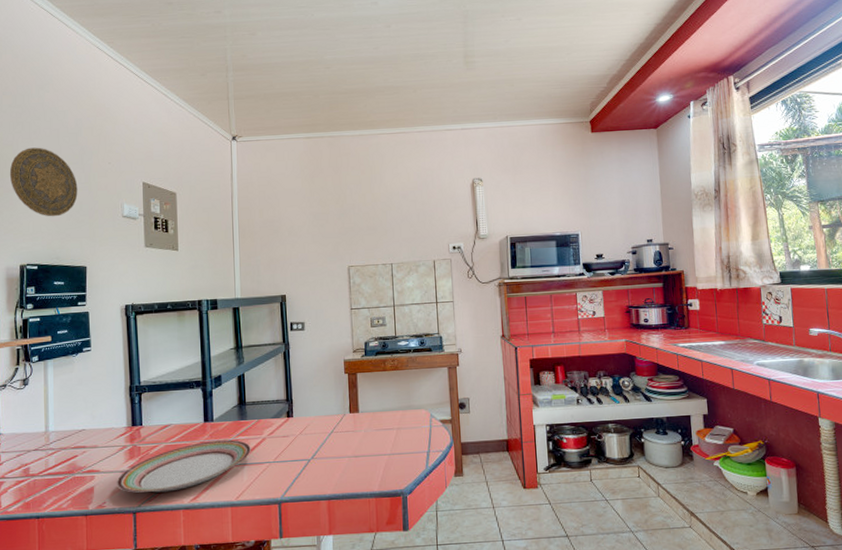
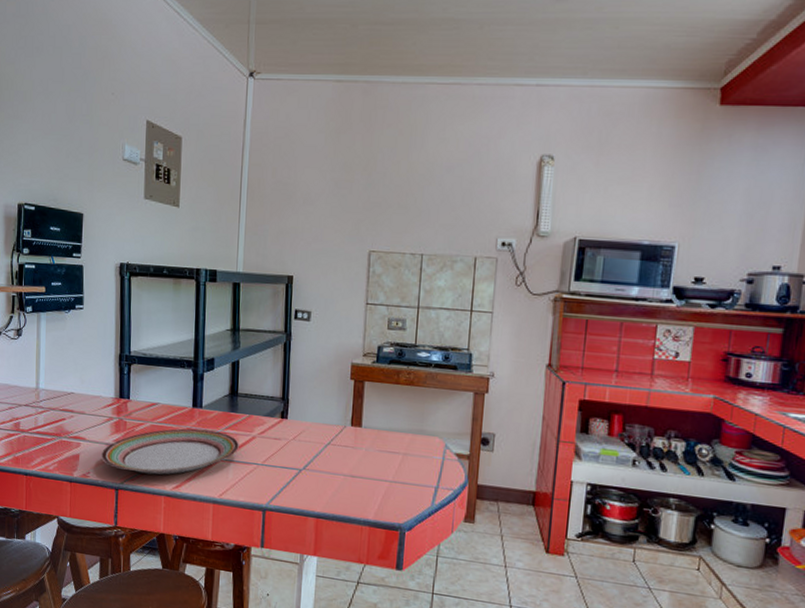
decorative plate: present [9,147,78,217] -> none [10,67,79,152]

